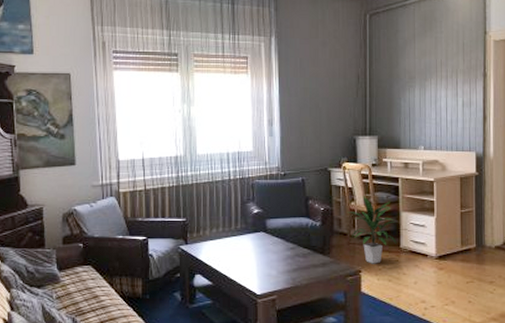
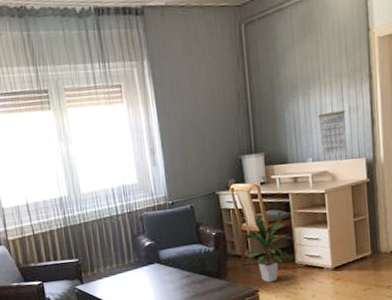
calendar: none [433,104,459,145] -> present [318,110,348,156]

